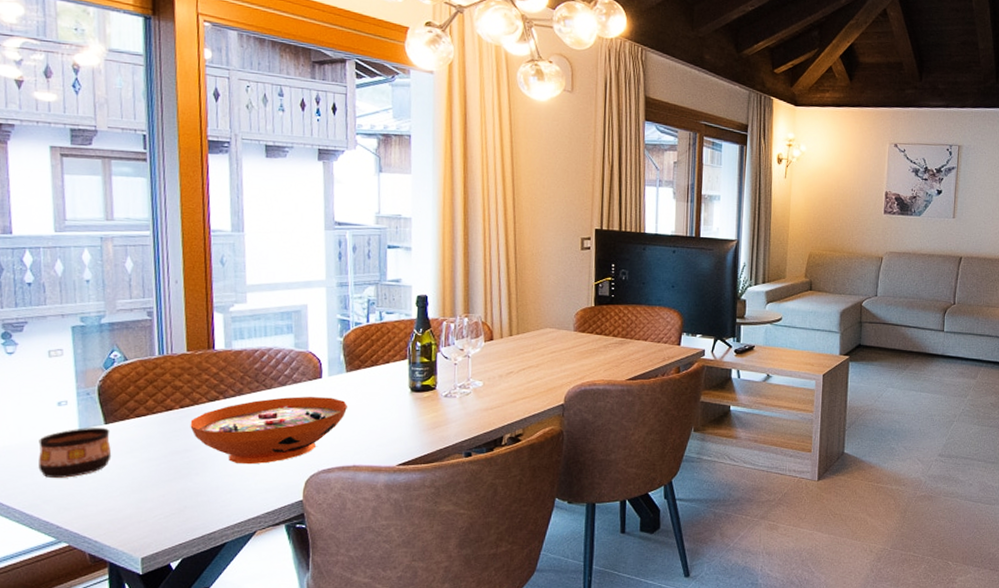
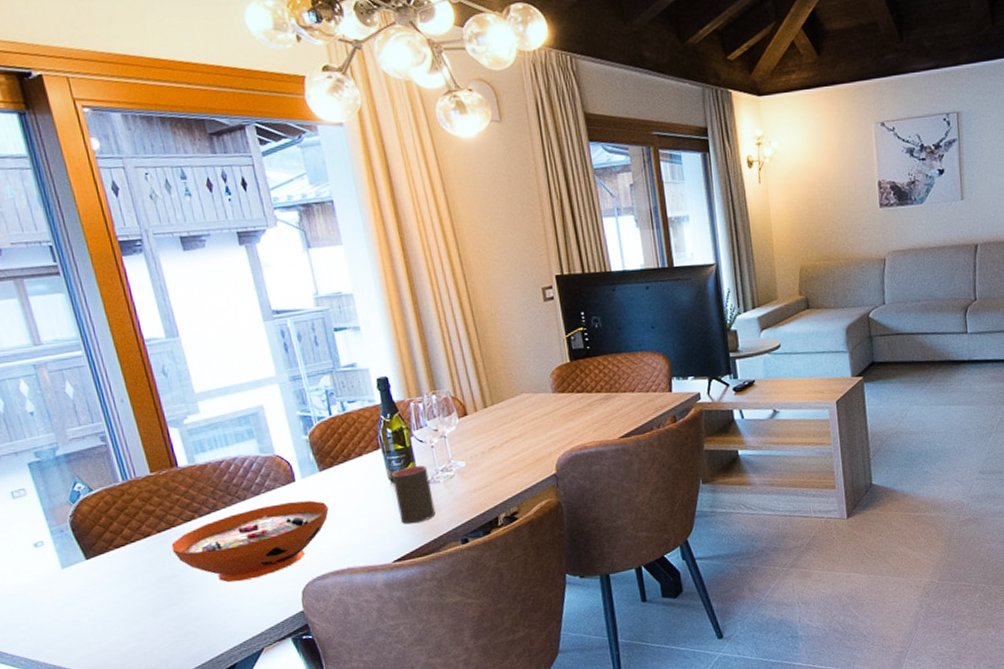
cup: present [38,427,112,478] -> none [24,563,101,622]
cup: none [412,379,447,432] -> present [392,465,436,524]

